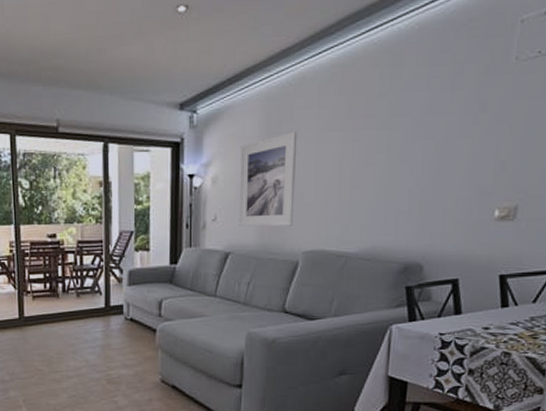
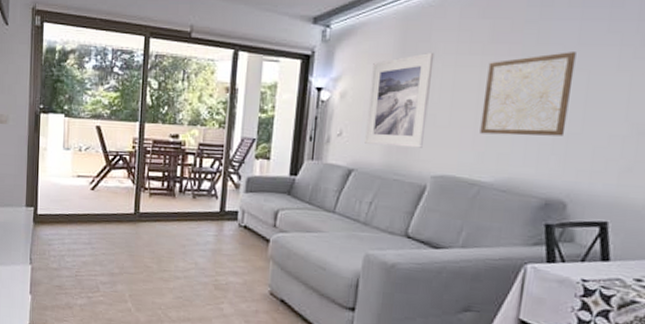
wall art: none [343,122,425,207] -> present [480,52,576,136]

